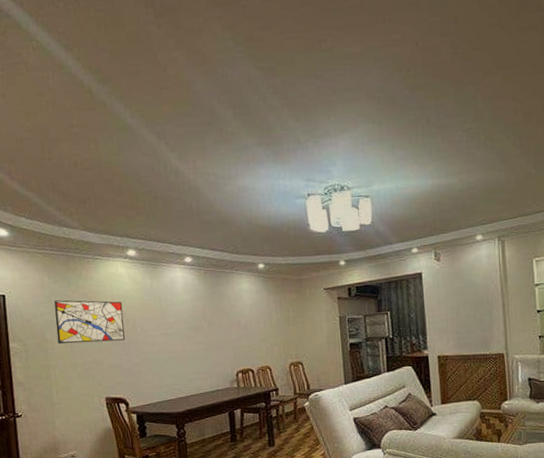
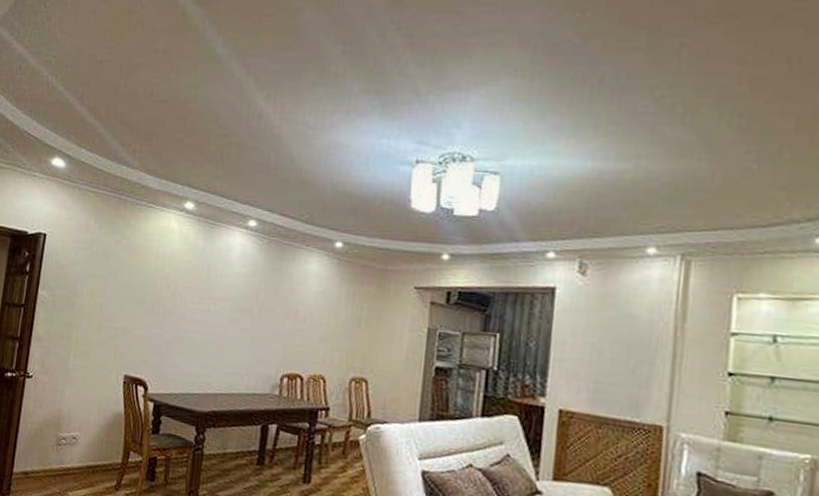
wall art: present [54,300,125,344] -> none [88,248,167,309]

